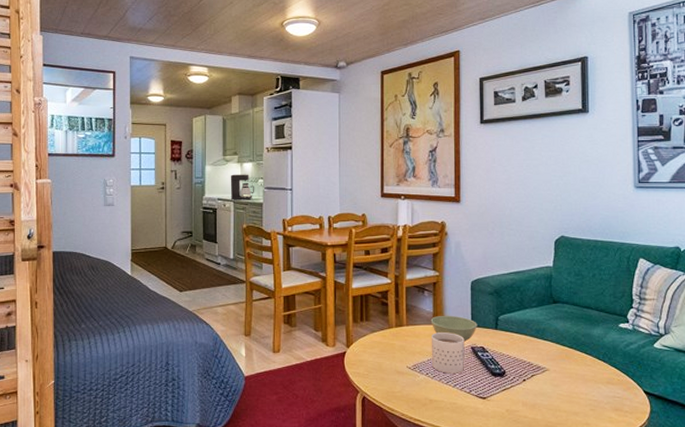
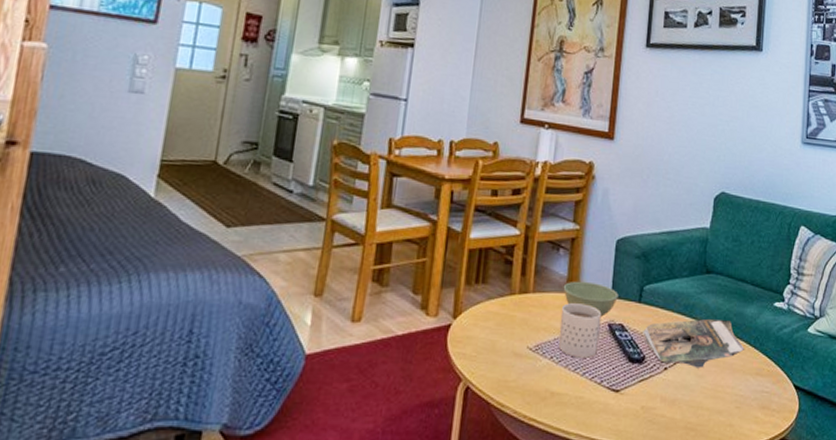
coffee maker: present [230,174,255,199] -> none [322,70,358,107]
magazine: none [501,339,595,379] -> present [643,318,745,368]

